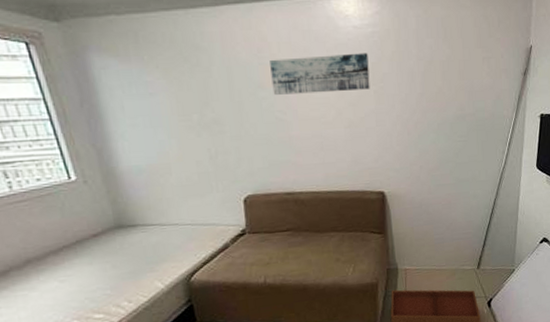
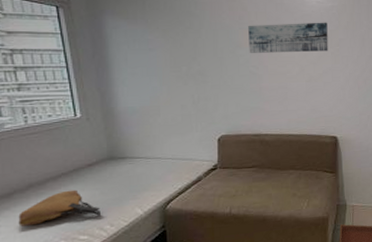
tote bag: none [19,263,115,307] -> present [18,189,100,227]

